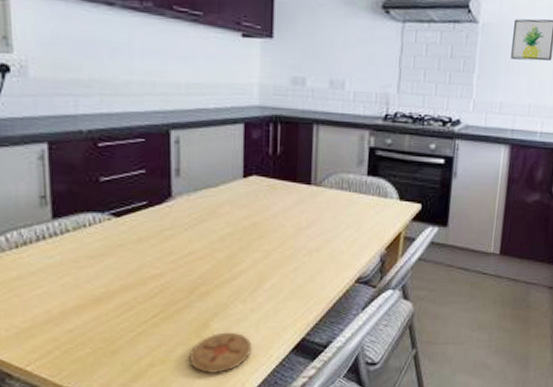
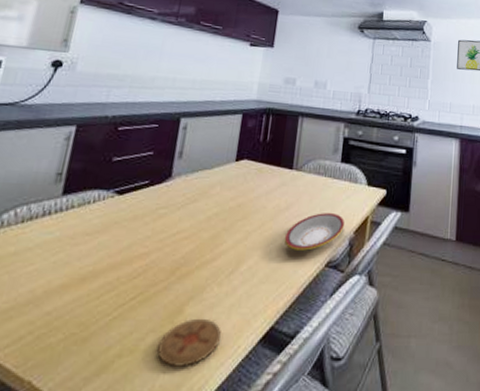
plate: none [308,230,374,268] -> present [284,213,344,251]

